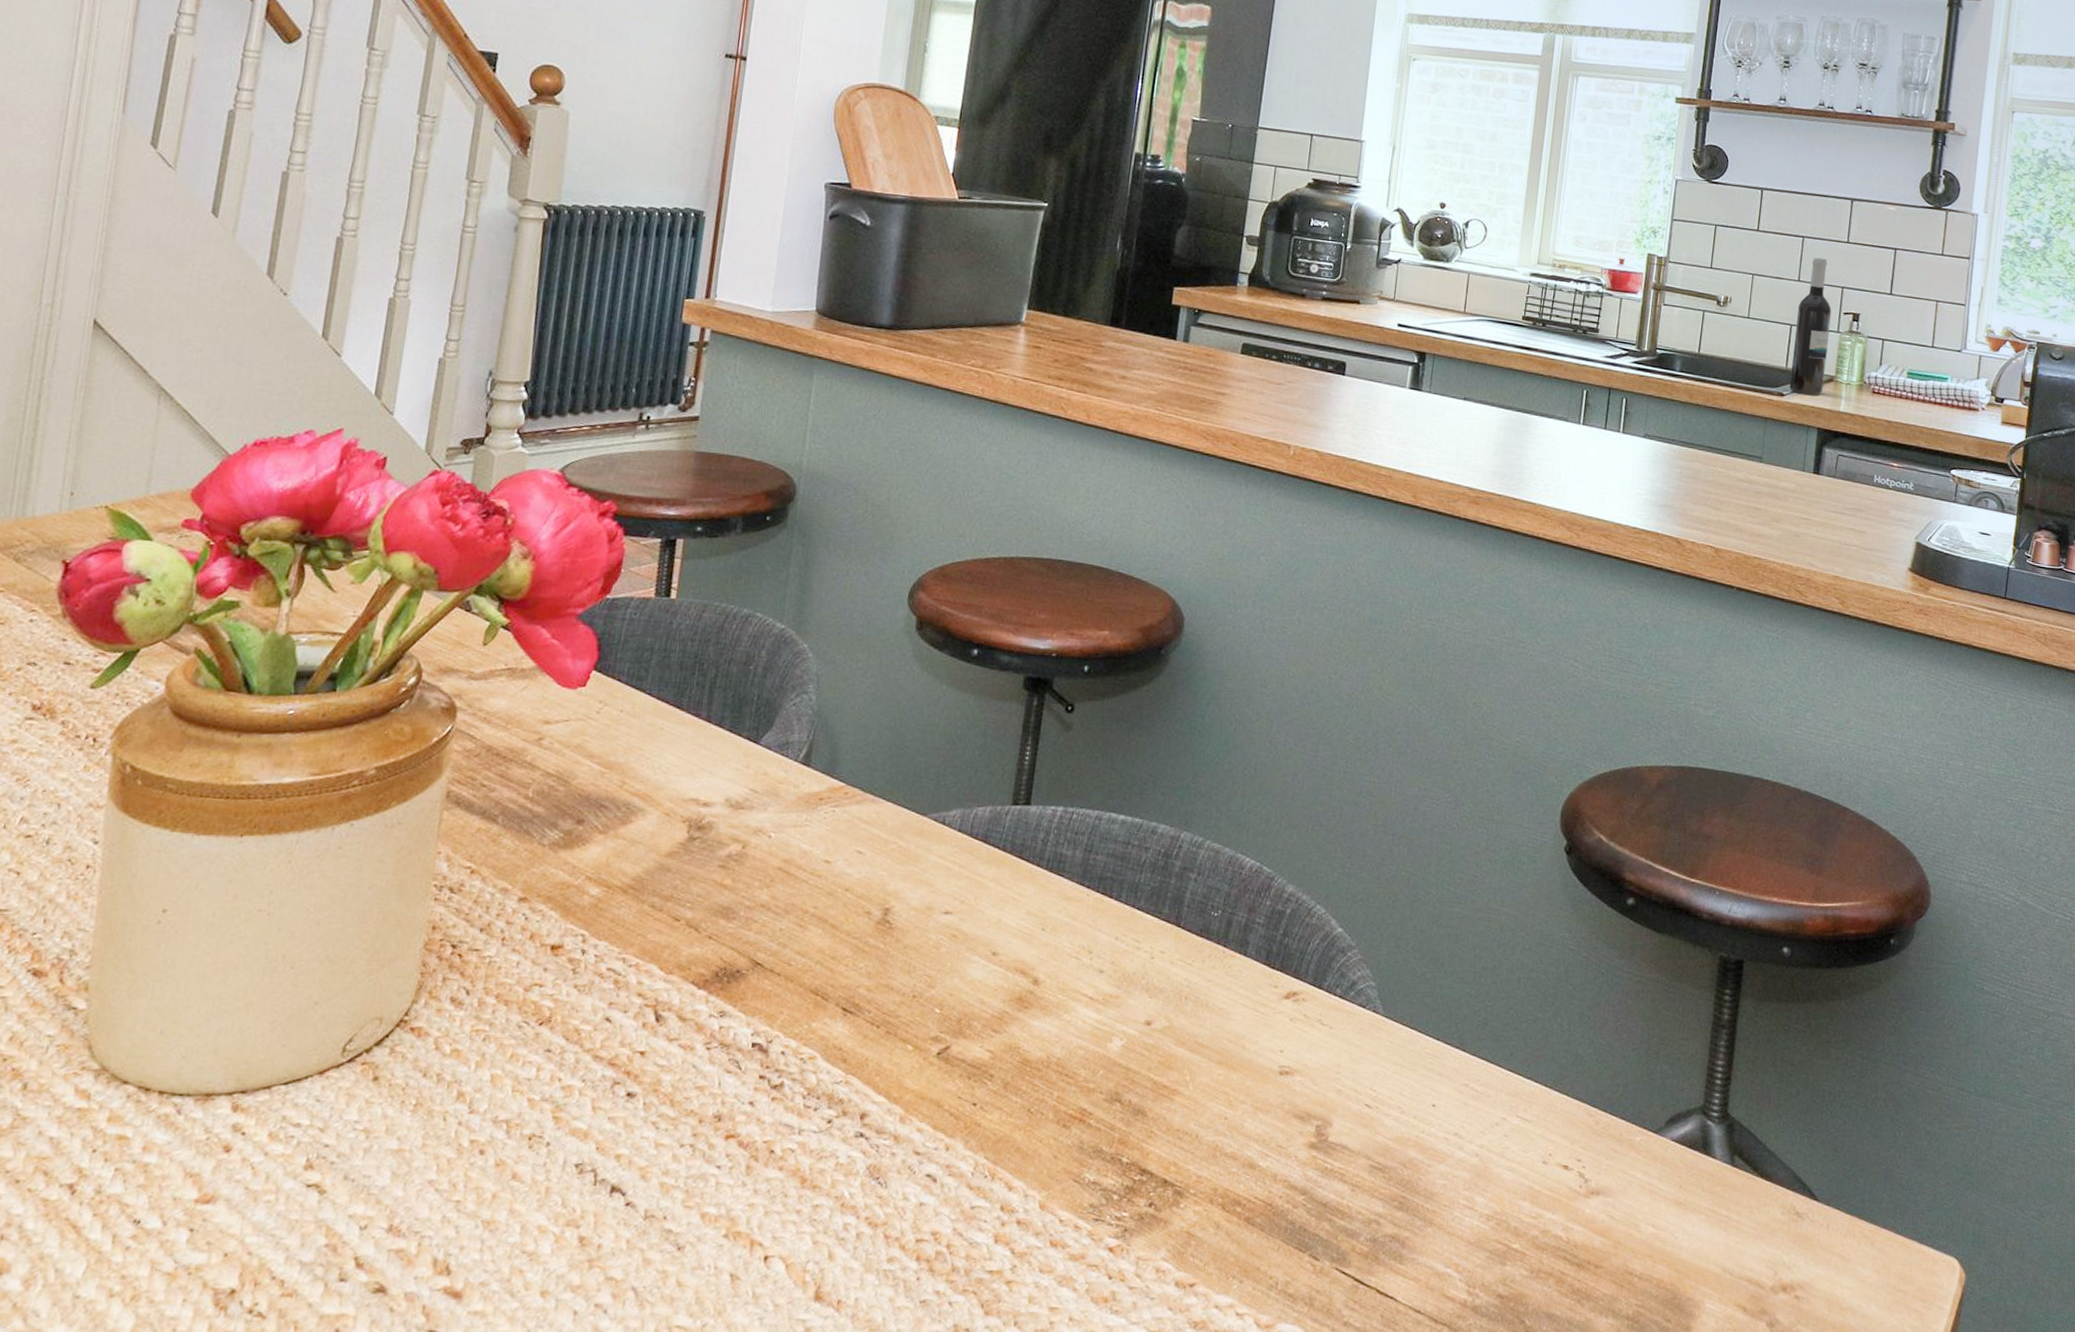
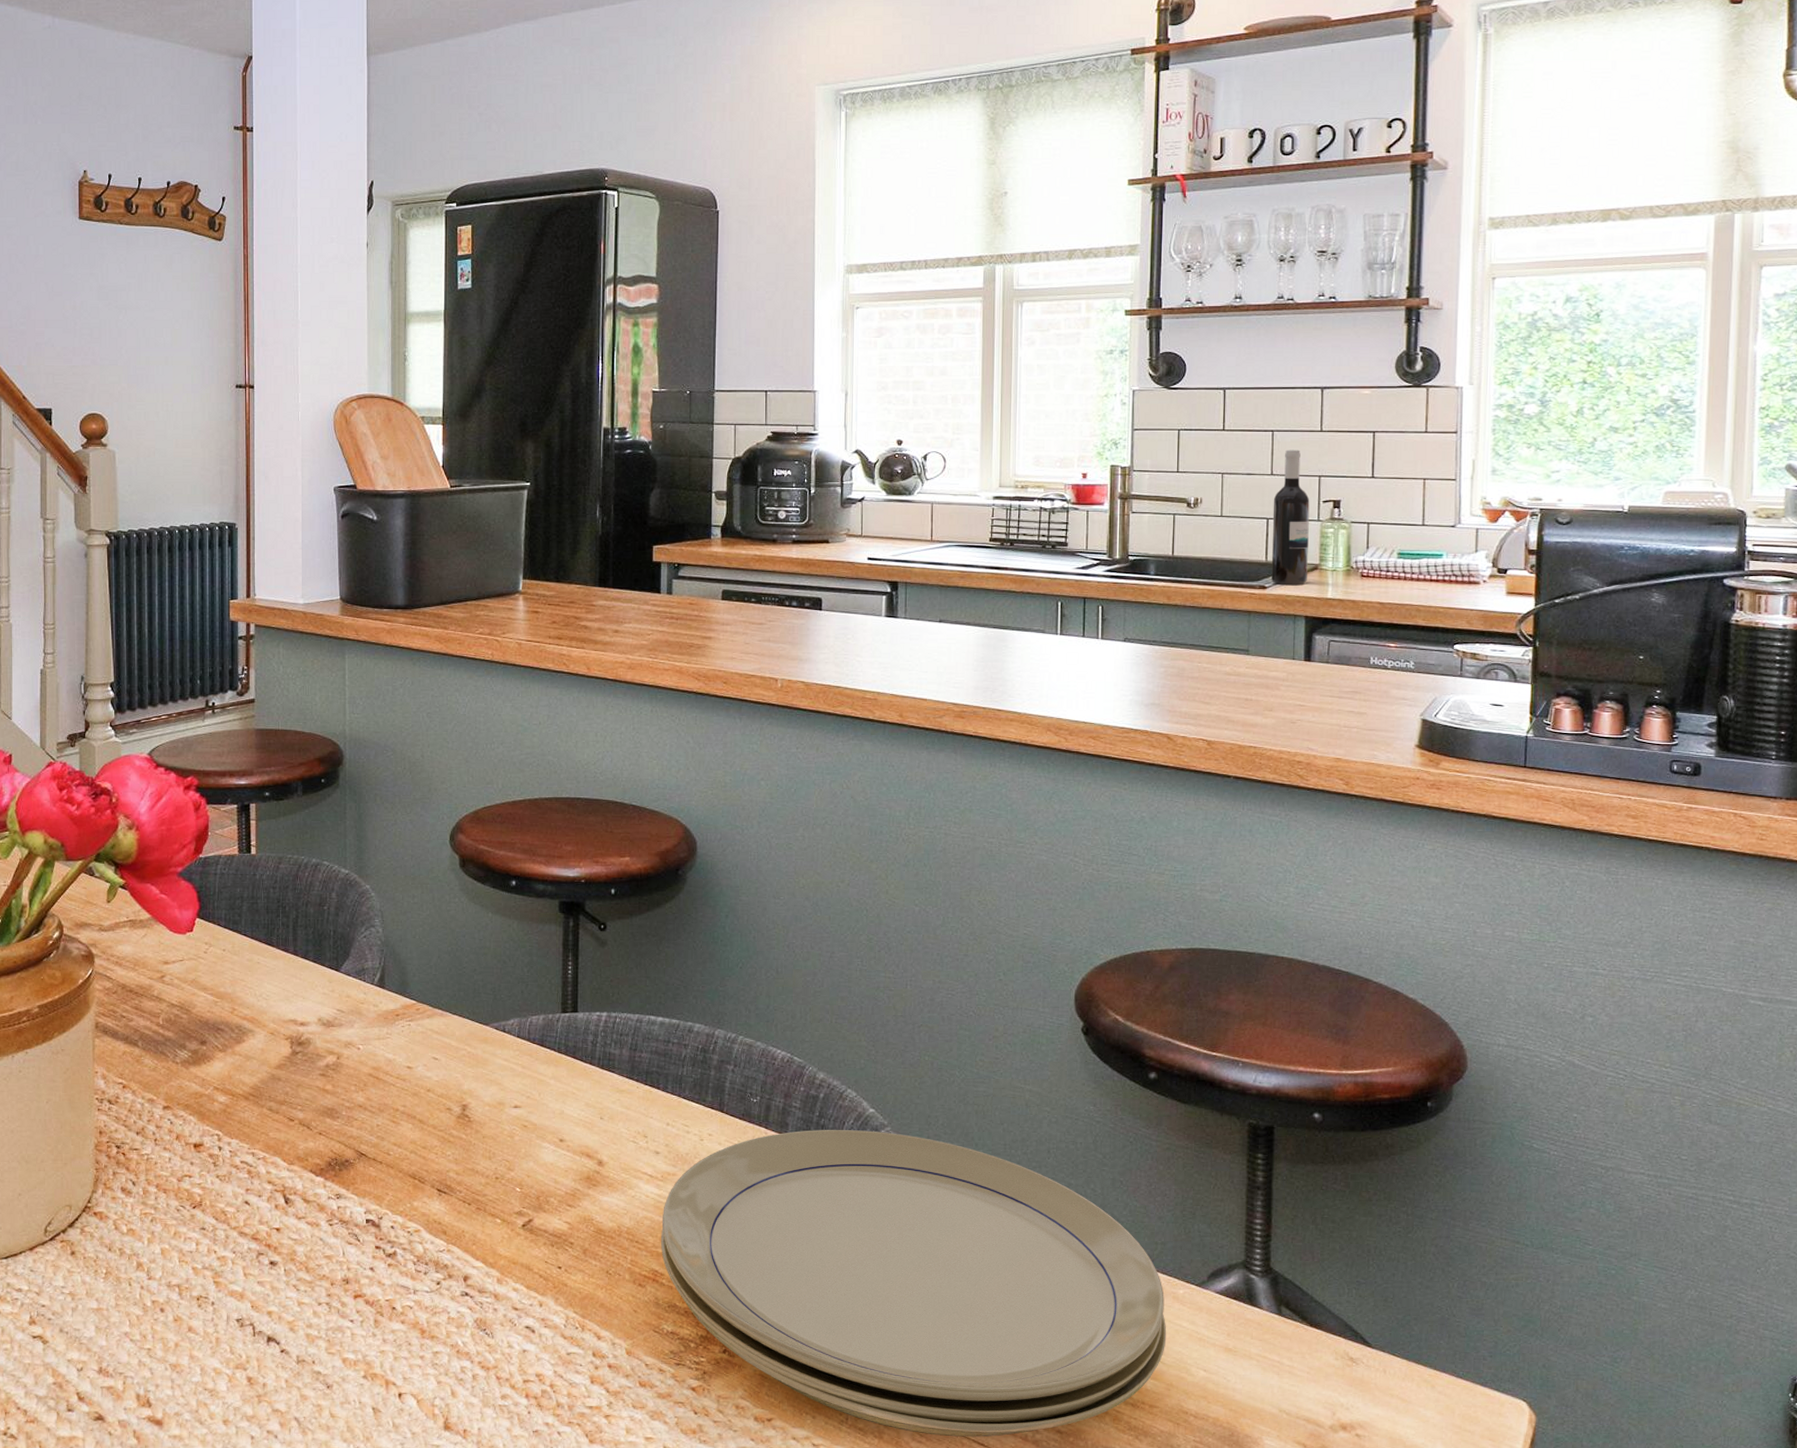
plate: none [1092,950,1621,1303] -> present [660,1129,1167,1437]

